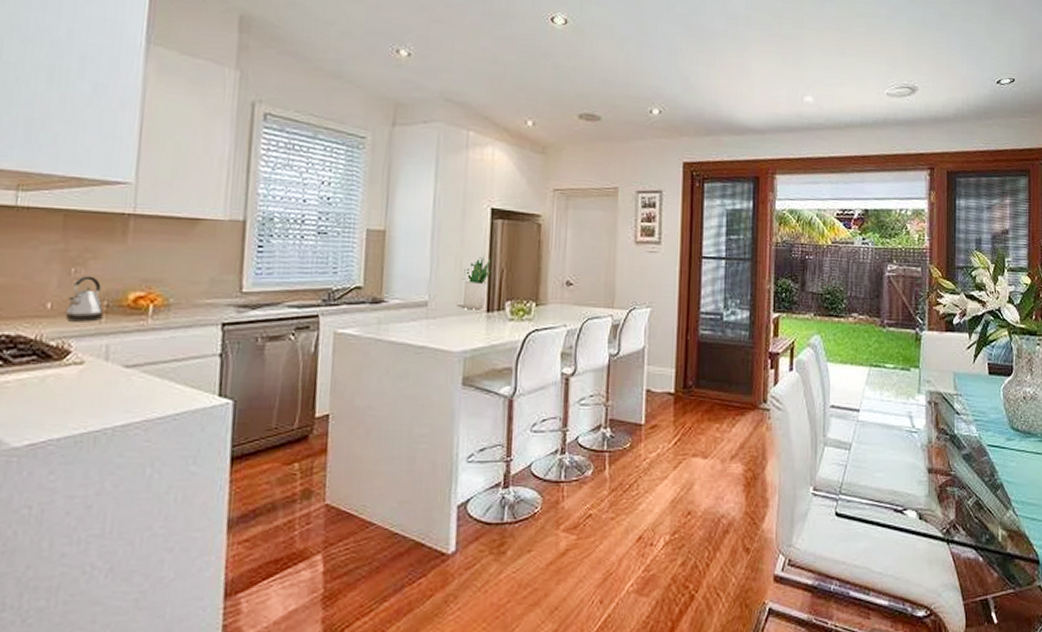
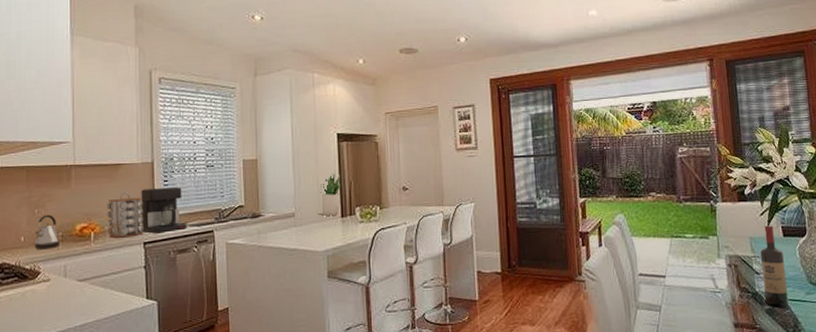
spice rack: none [172,256,227,315] -> present [107,192,144,238]
coffee maker: none [221,254,284,313] -> present [141,187,187,234]
wine bottle: none [962,360,987,454] -> present [759,225,789,309]

